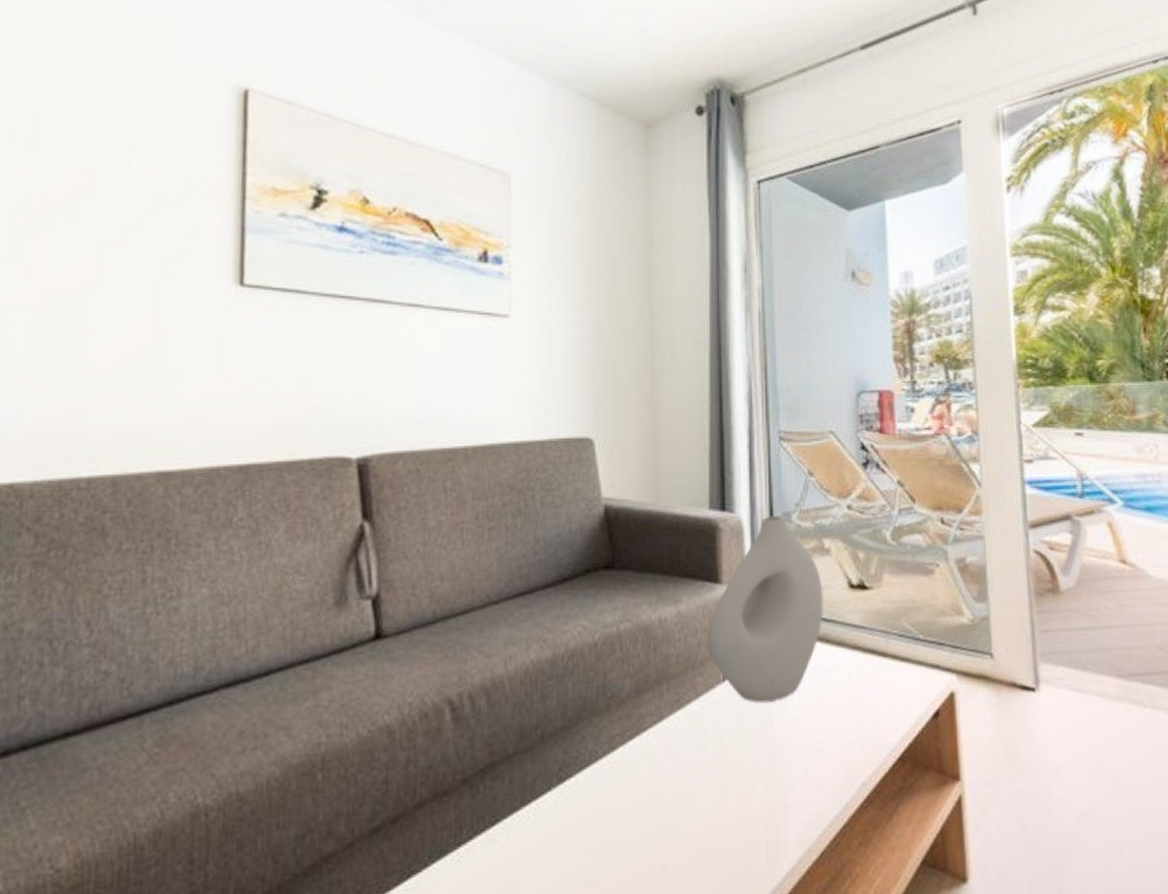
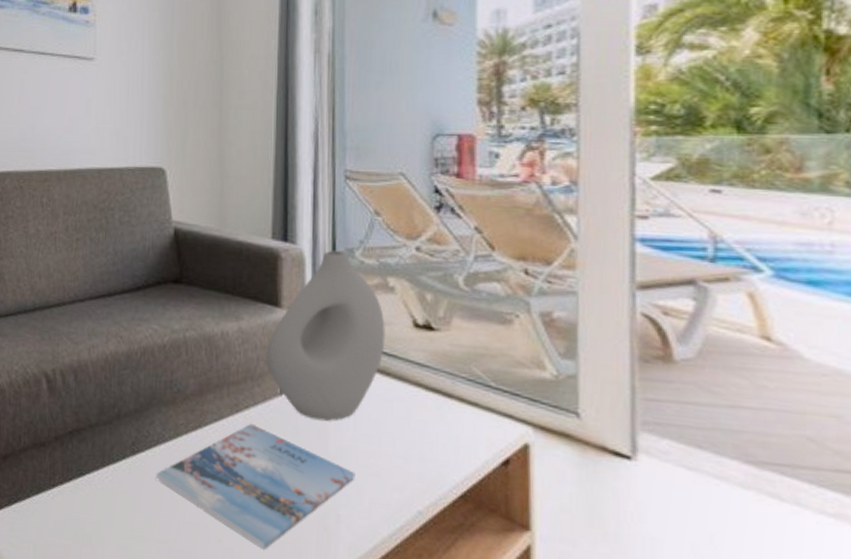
magazine: none [588,719,801,863] -> present [156,423,355,549]

